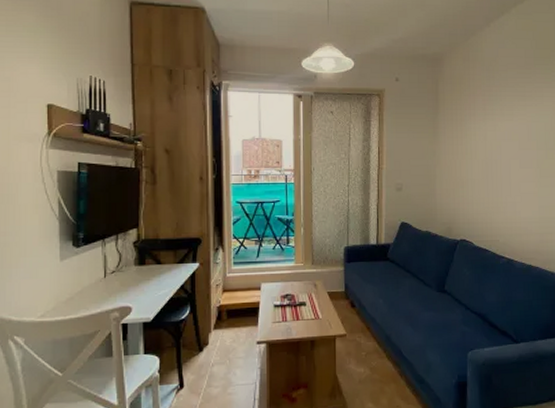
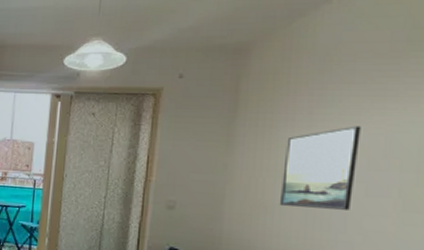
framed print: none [470,118,514,180] -> present [279,125,361,210]

